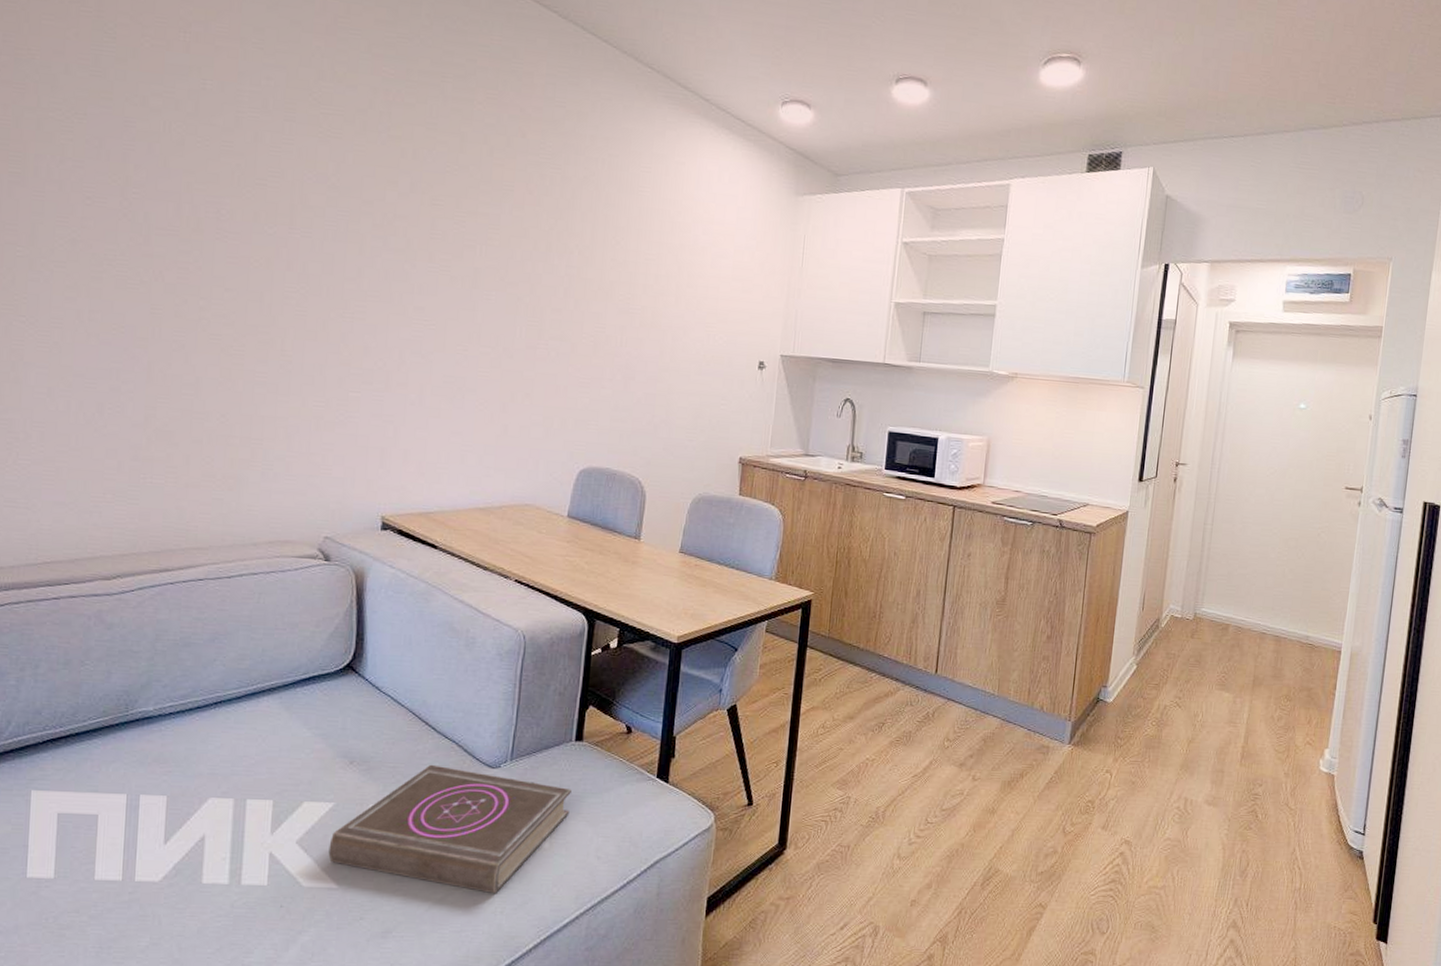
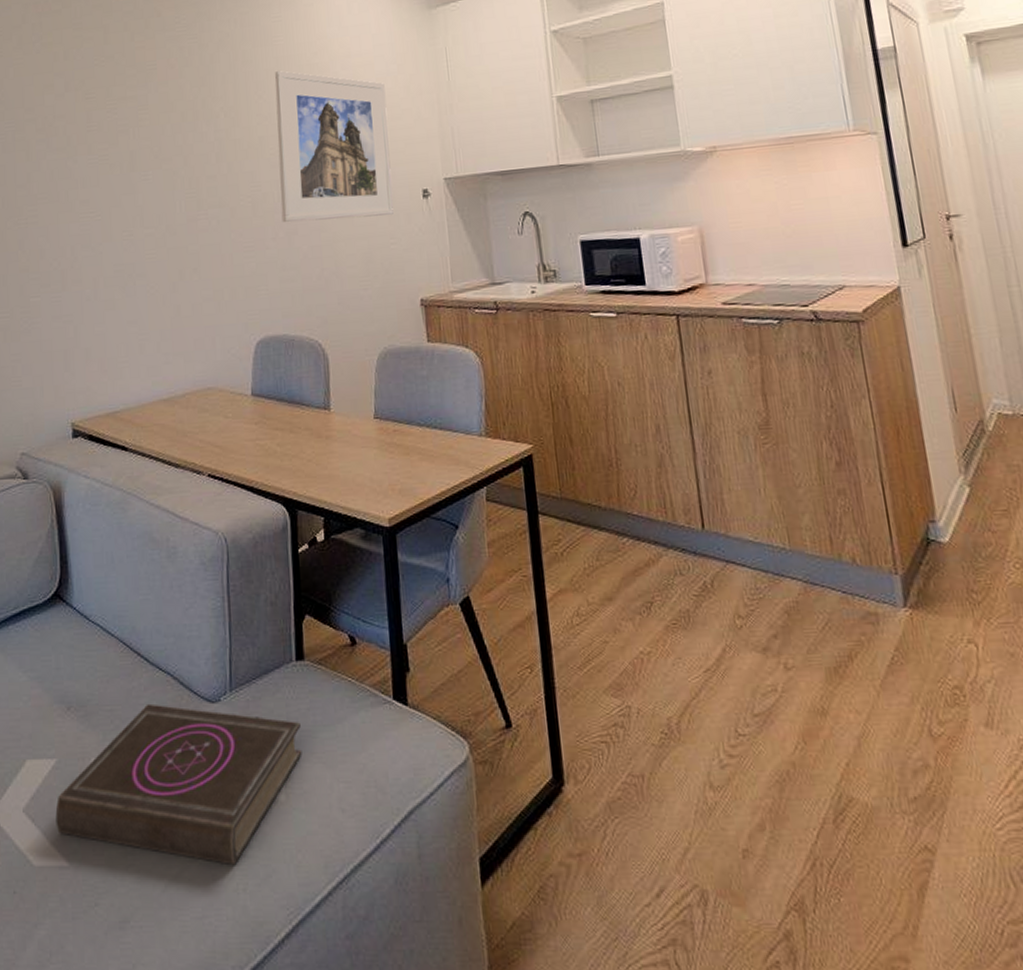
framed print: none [621,221,741,379] -> present [275,71,394,223]

